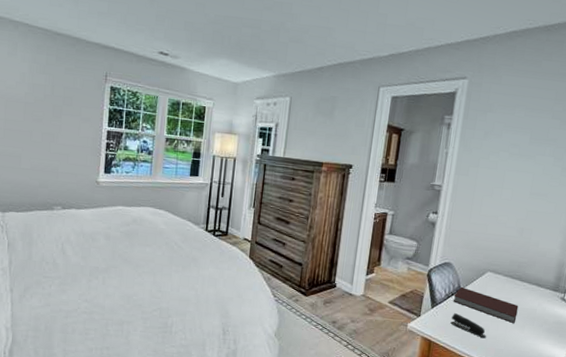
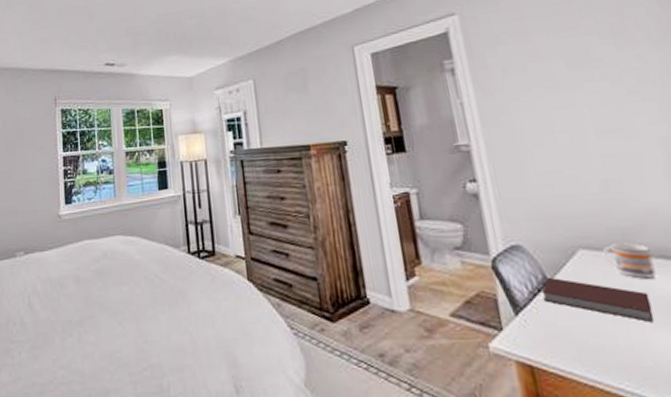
stapler: present [450,313,486,339] -> none [550,318,617,353]
mug: none [501,271,531,297] -> present [602,243,657,279]

